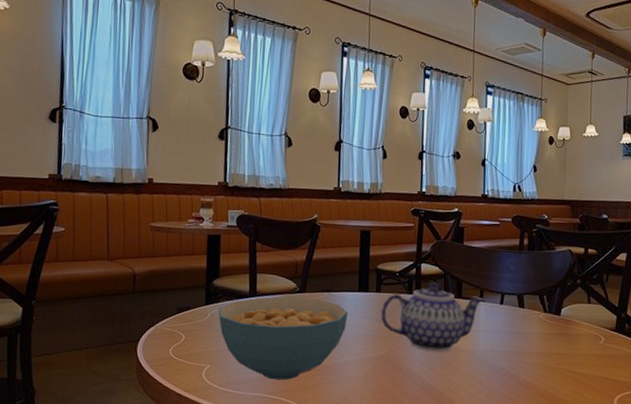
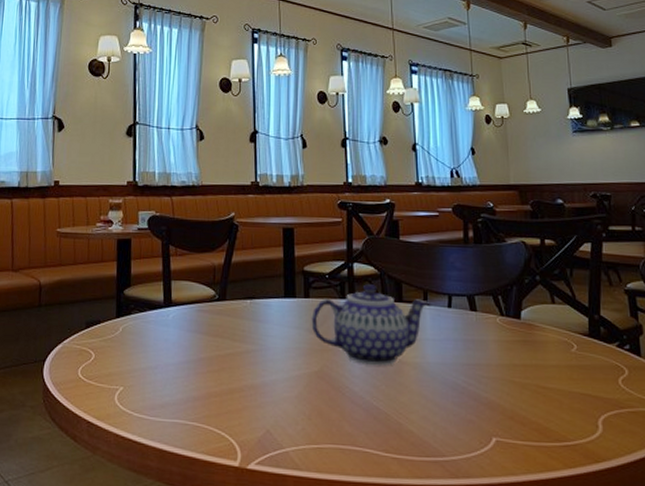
cereal bowl: present [218,296,348,381] -> none [130,305,274,404]

